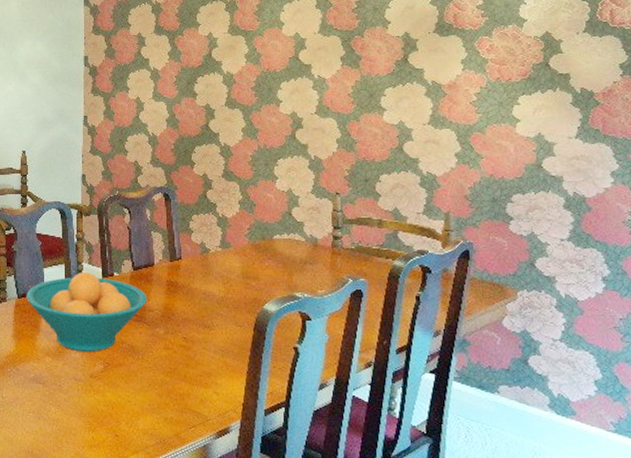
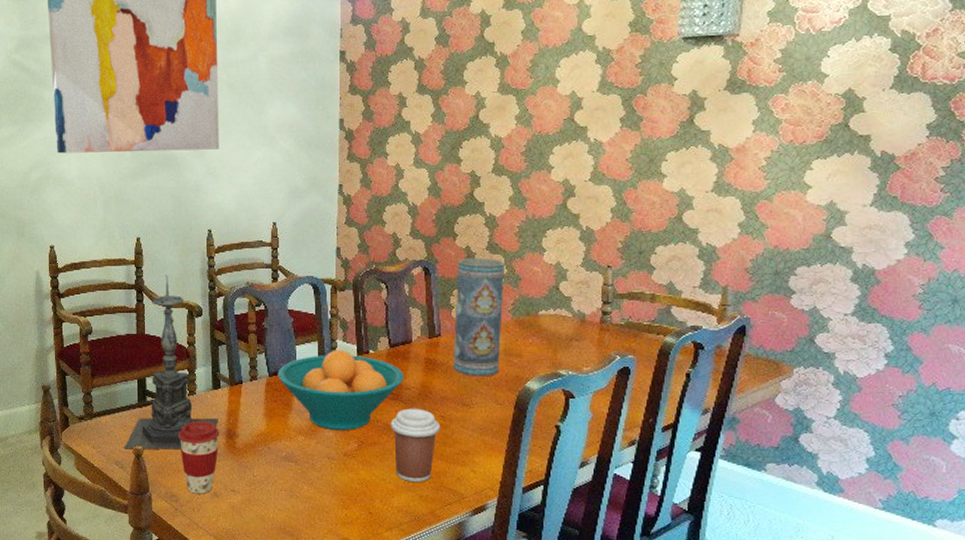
coffee cup: none [135,330,184,405] -> present [390,408,441,483]
vase: none [193,184,241,299] -> present [453,257,506,377]

